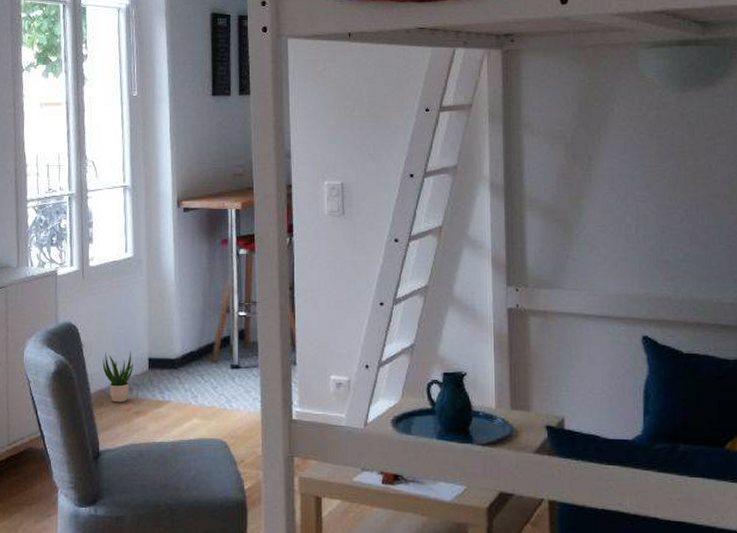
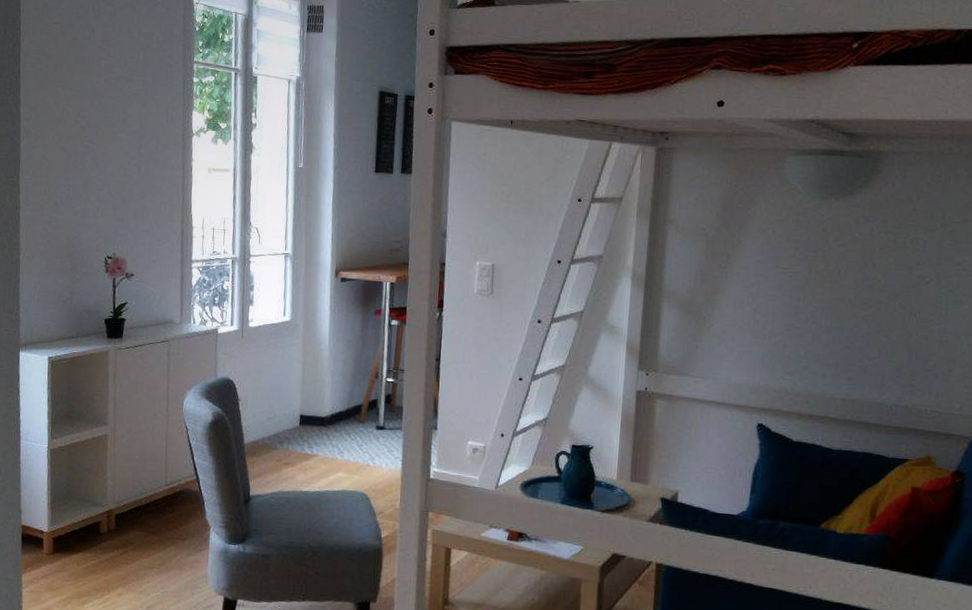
potted plant: present [102,351,133,403] -> none [256,408,286,454]

